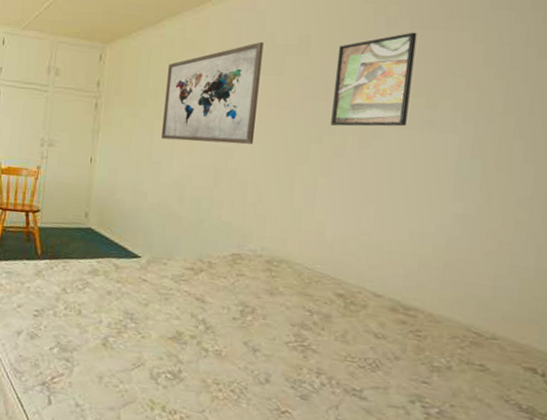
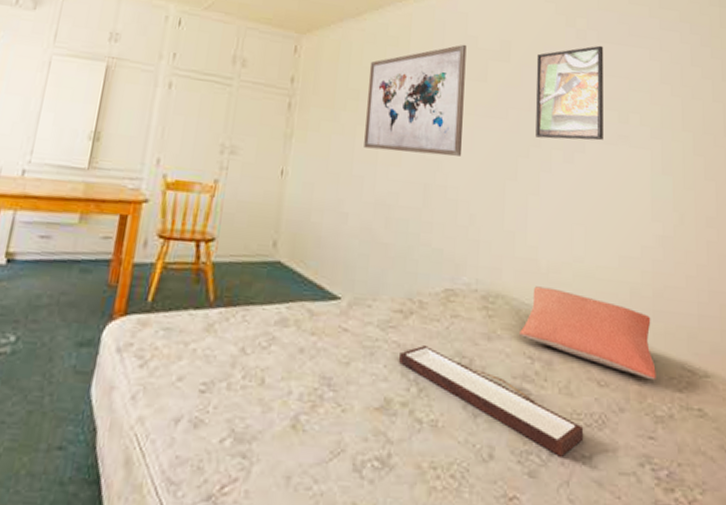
tray: none [190,296,357,388] -> present [399,346,584,457]
pillow: none [300,254,439,338] -> present [519,286,656,381]

